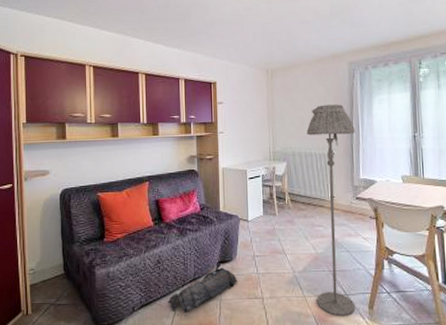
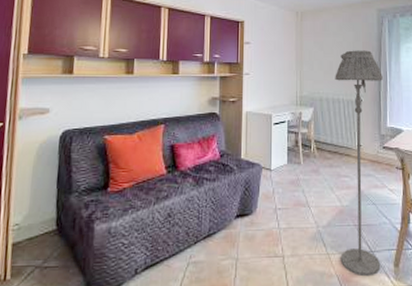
backpack: present [167,263,237,314] -> none [176,217,256,276]

